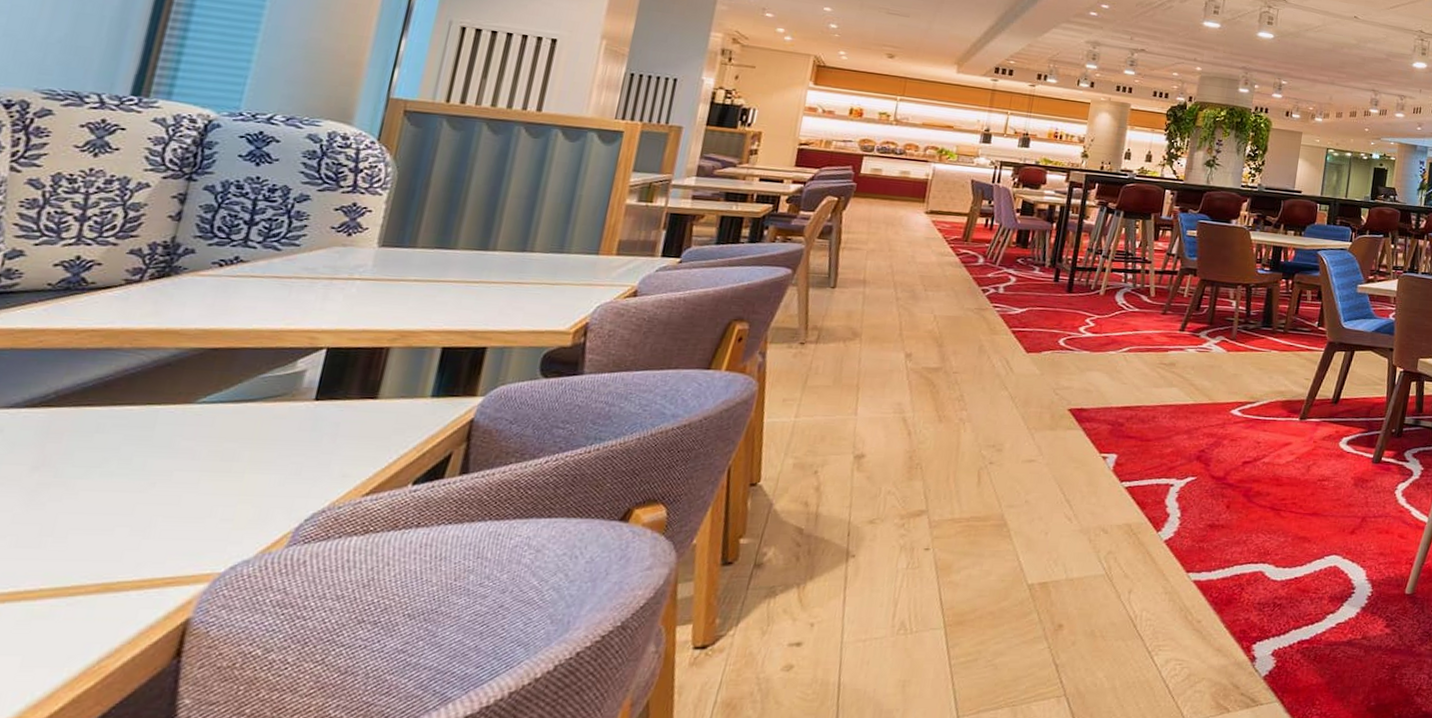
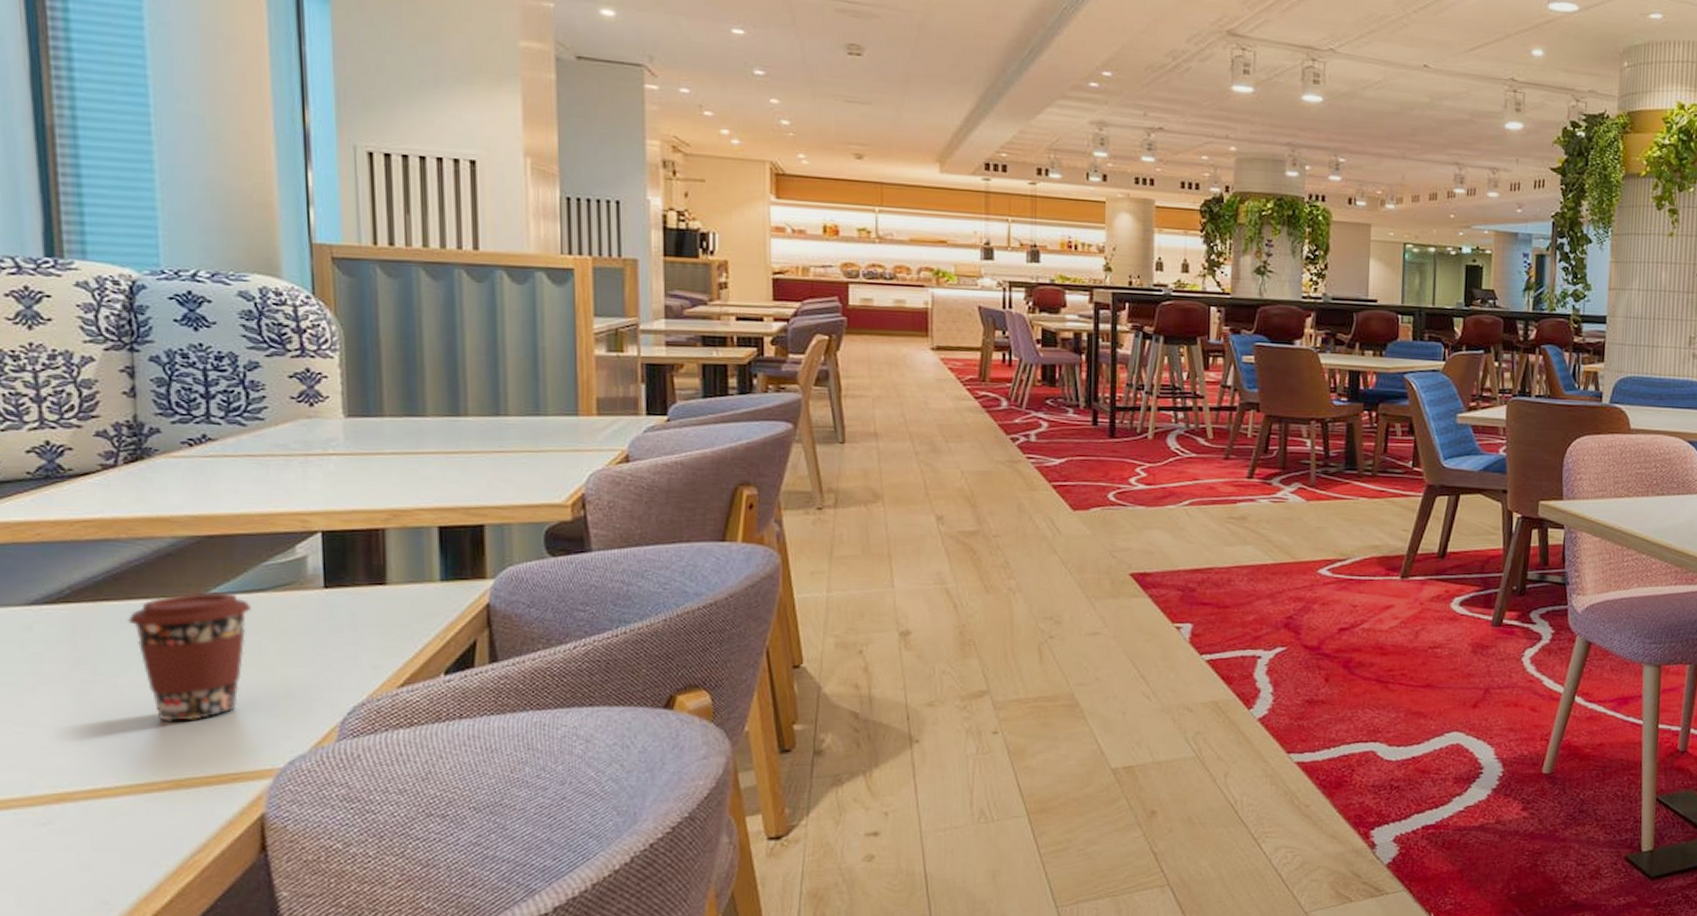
coffee cup: none [106,400,236,525] -> present [128,591,251,721]

